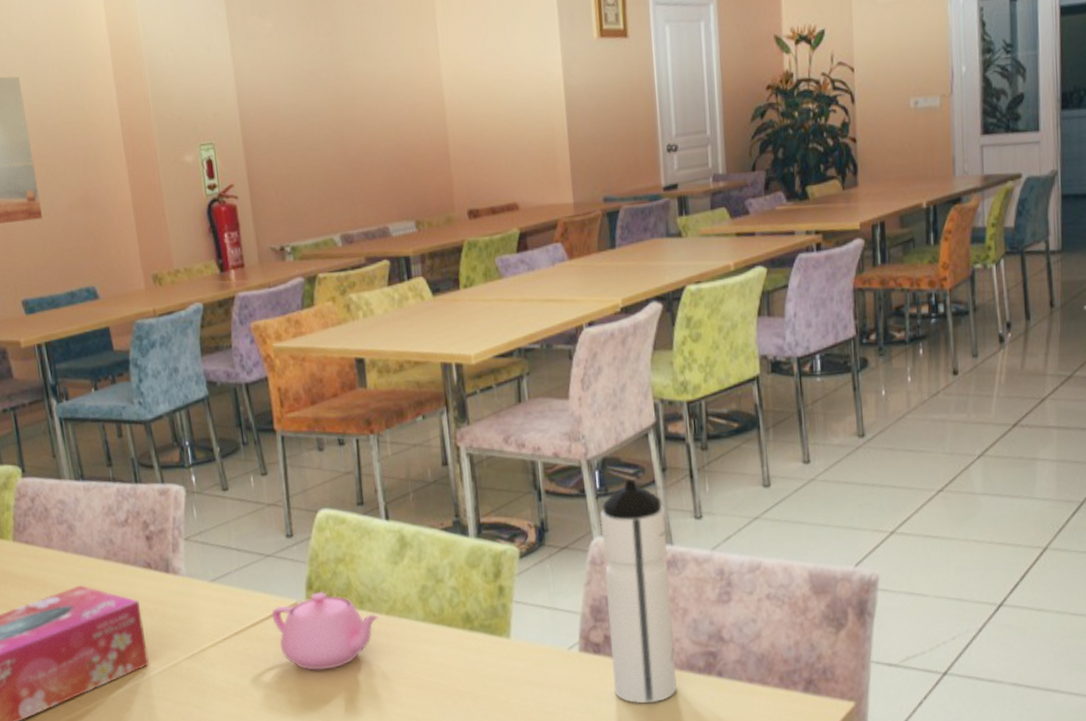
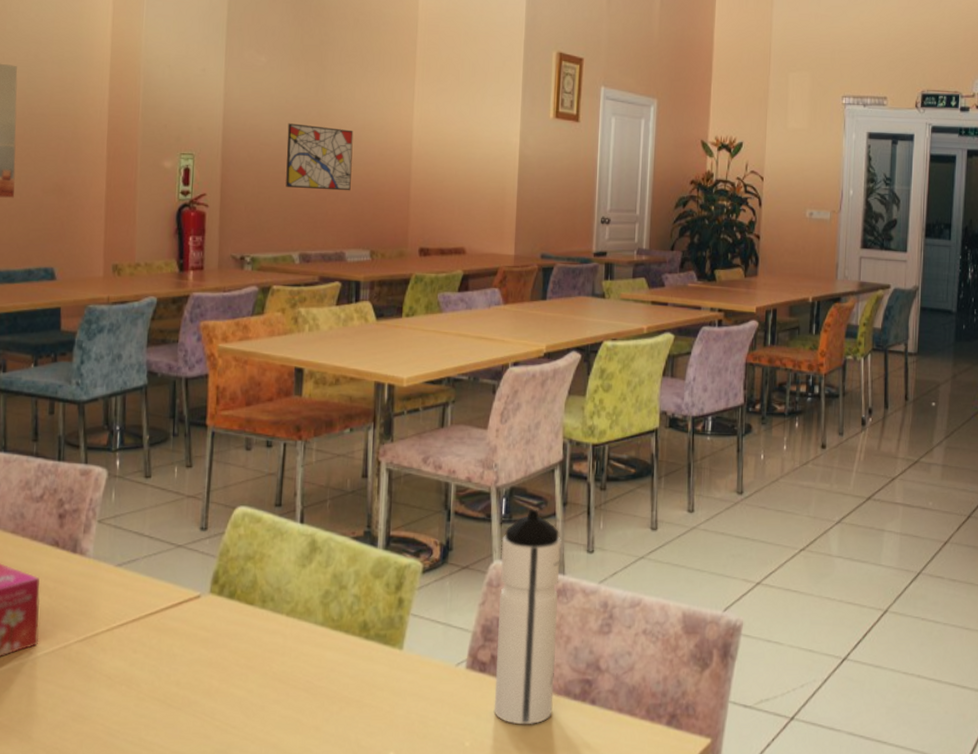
teapot: present [271,592,379,671] -> none [172,587,279,665]
wall art: none [306,89,384,164] -> present [286,123,354,191]

